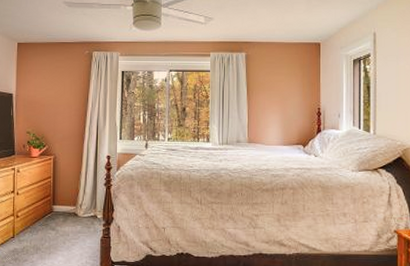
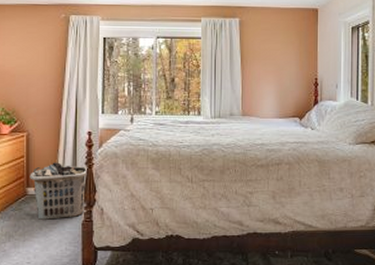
clothes hamper: none [55,183,107,235] -> present [30,162,88,220]

